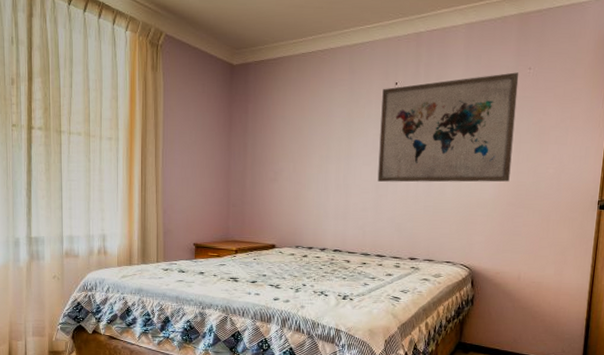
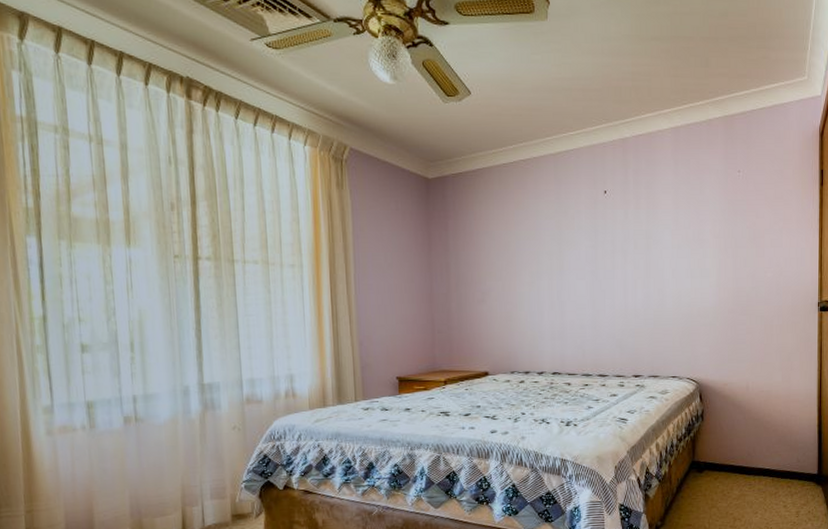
wall art: present [377,72,519,183] -> none [592,176,729,296]

